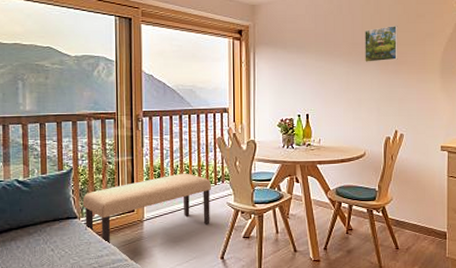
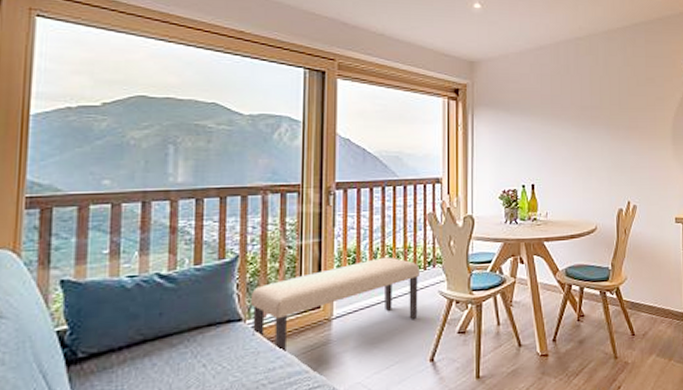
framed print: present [365,26,398,63] -> none [594,89,629,128]

